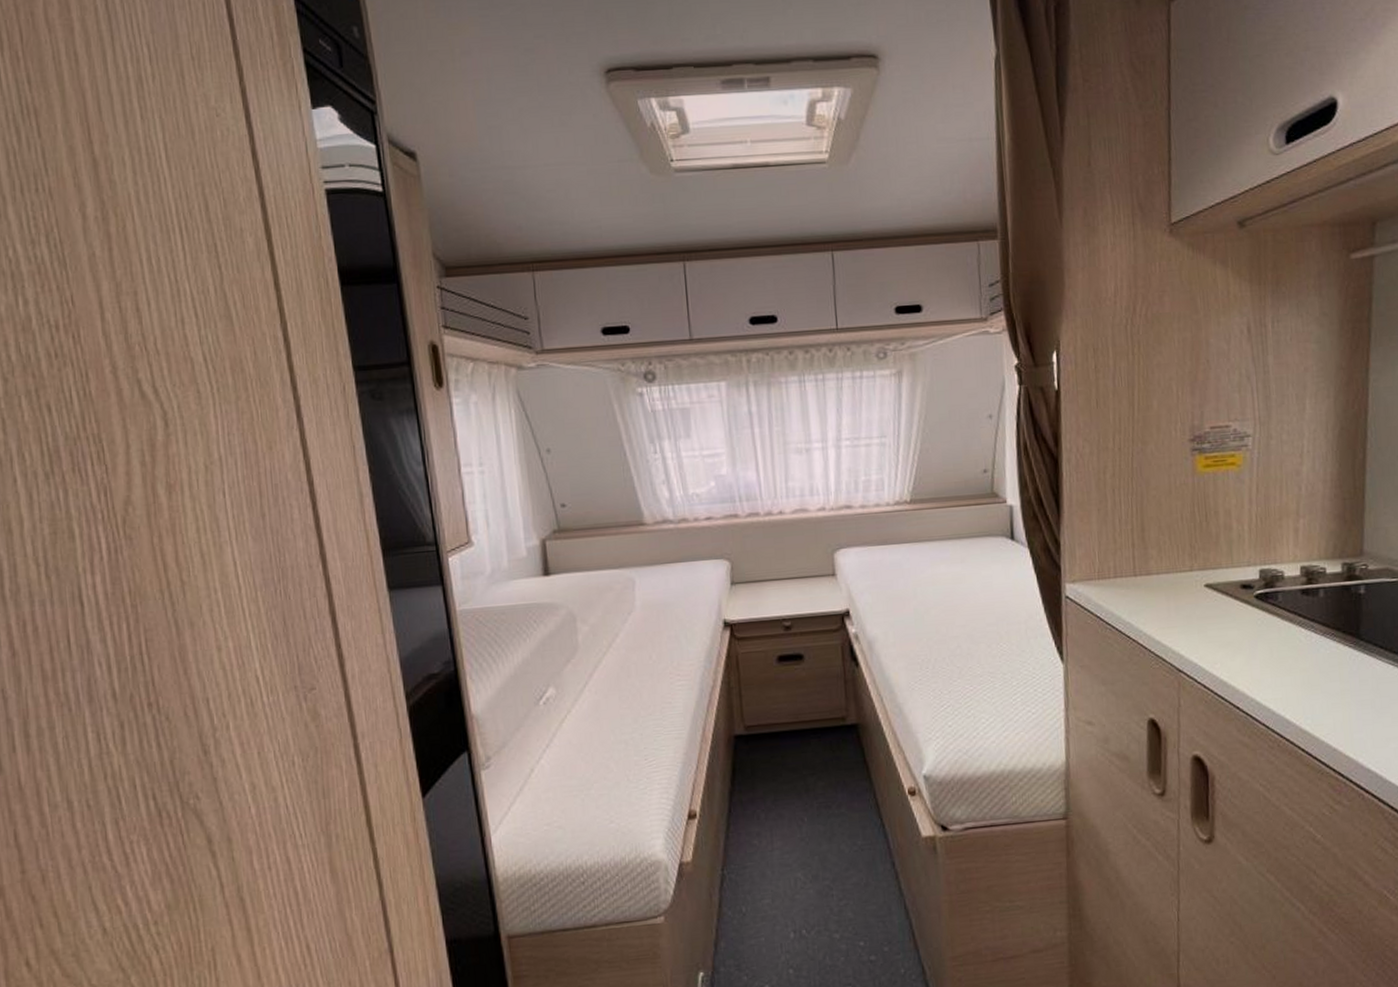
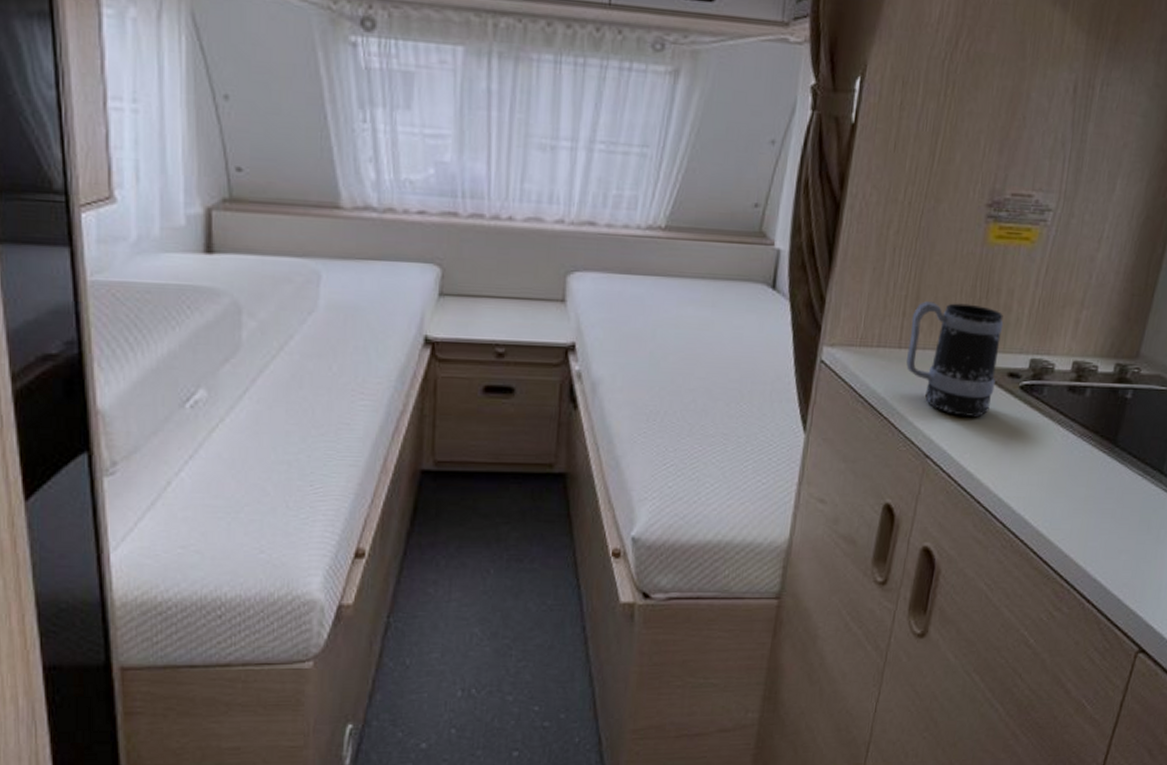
mug: none [1141,528,1231,630] -> present [906,301,1004,417]

